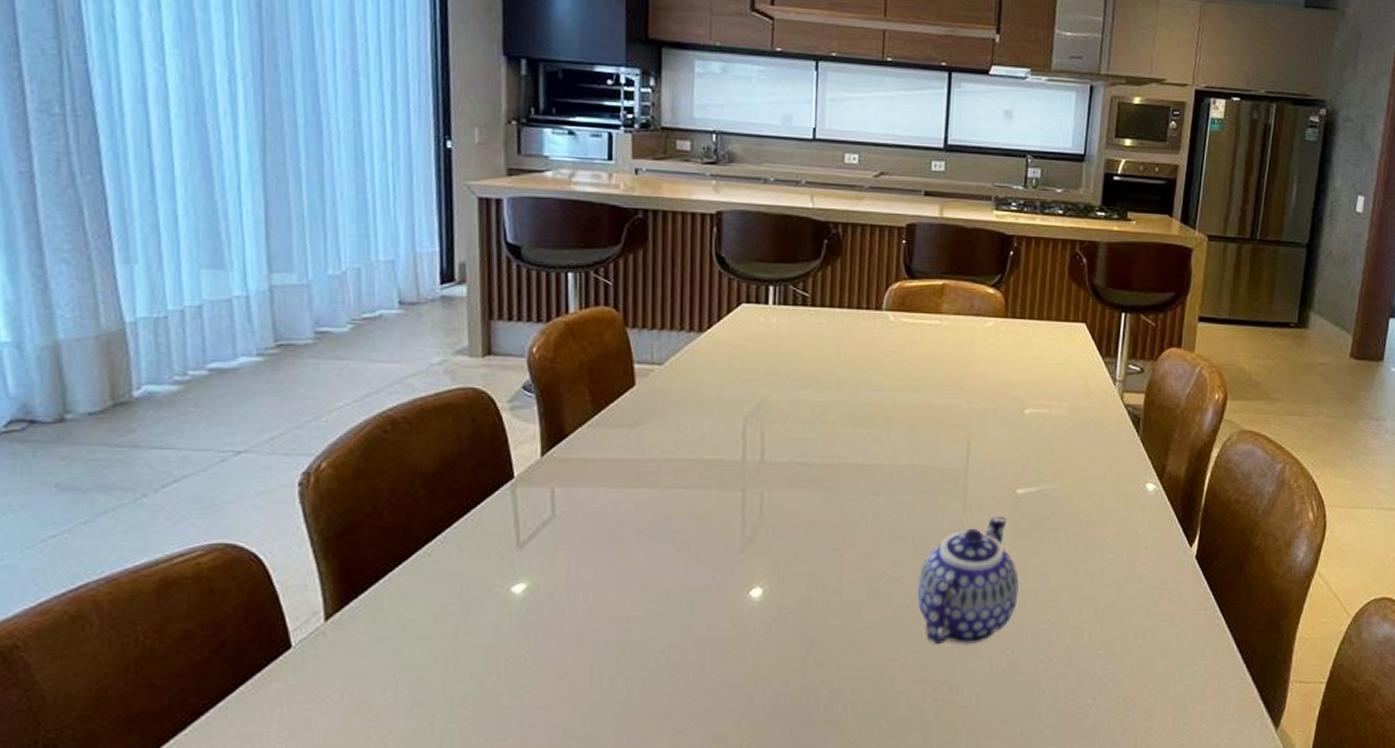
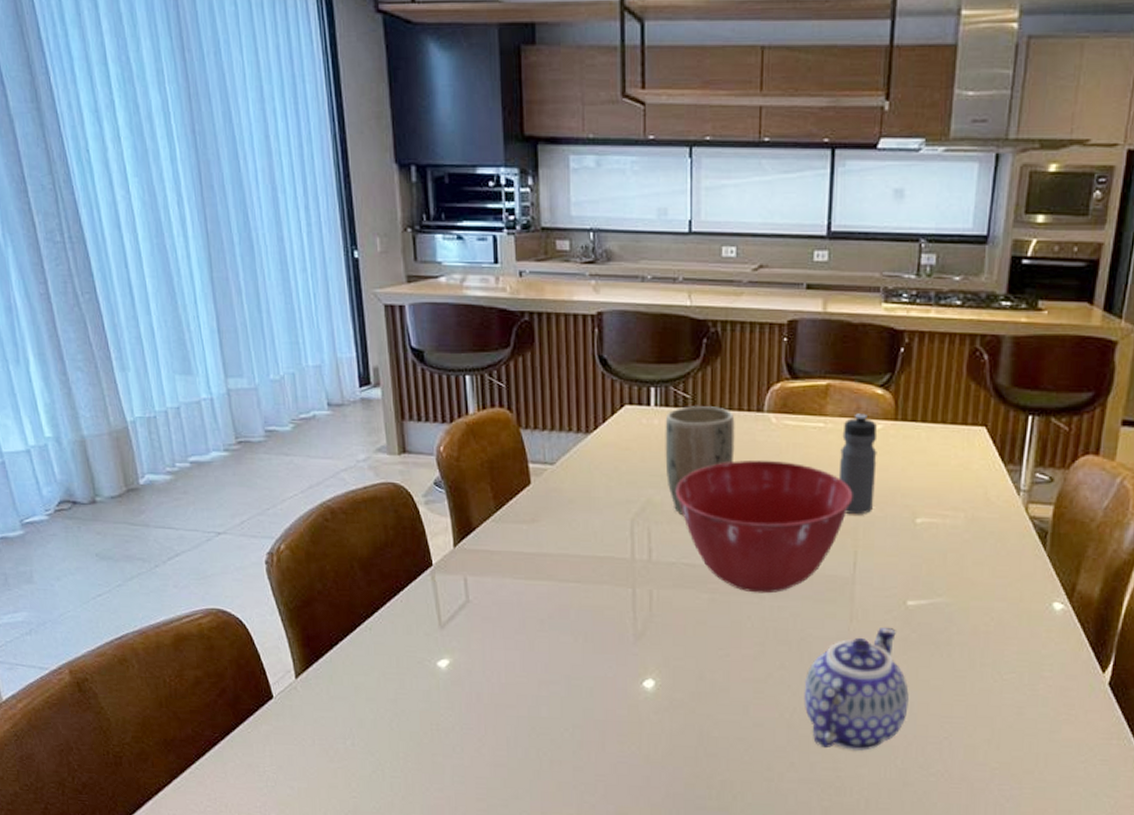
plant pot: none [782,304,854,413] -> present [665,406,735,515]
mixing bowl: none [791,356,967,490] -> present [675,459,853,594]
water bottle: none [953,311,990,408] -> present [838,413,878,515]

